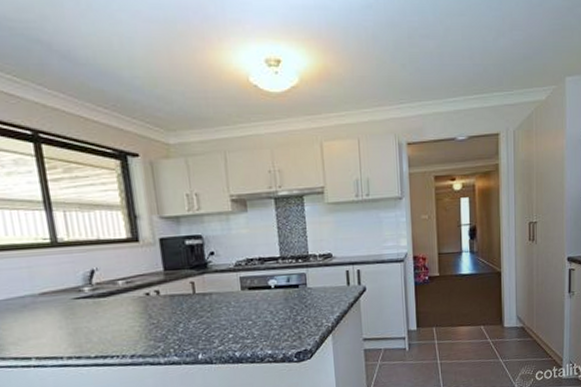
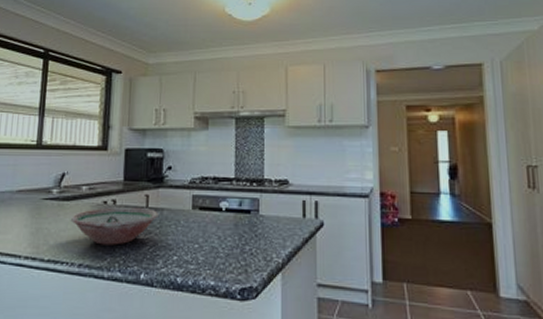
bowl: none [111,294,207,335] -> present [70,206,158,245]

